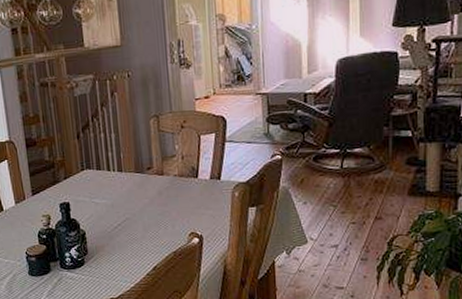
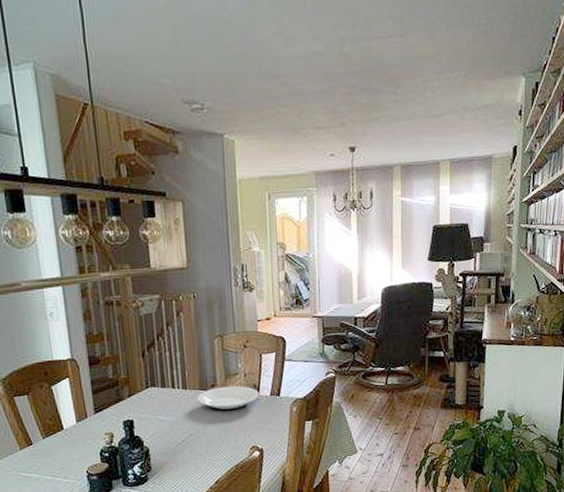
plate: none [133,168,198,196] -> present [197,385,259,412]

